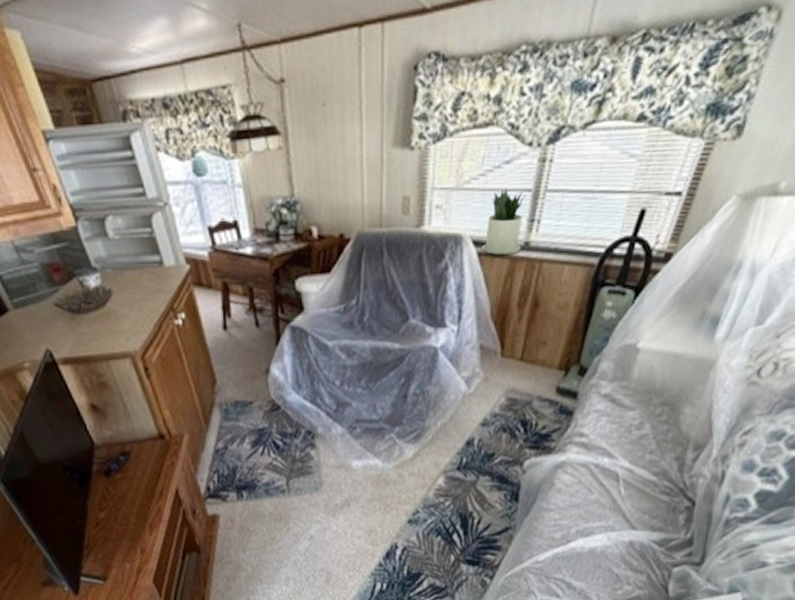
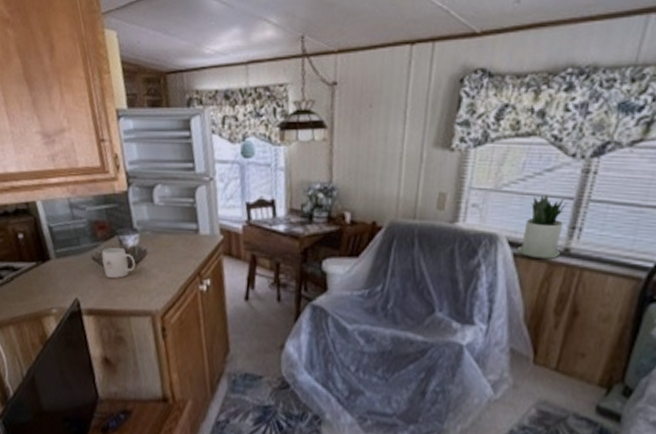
mug: none [63,290,103,323] -> present [101,248,136,278]

